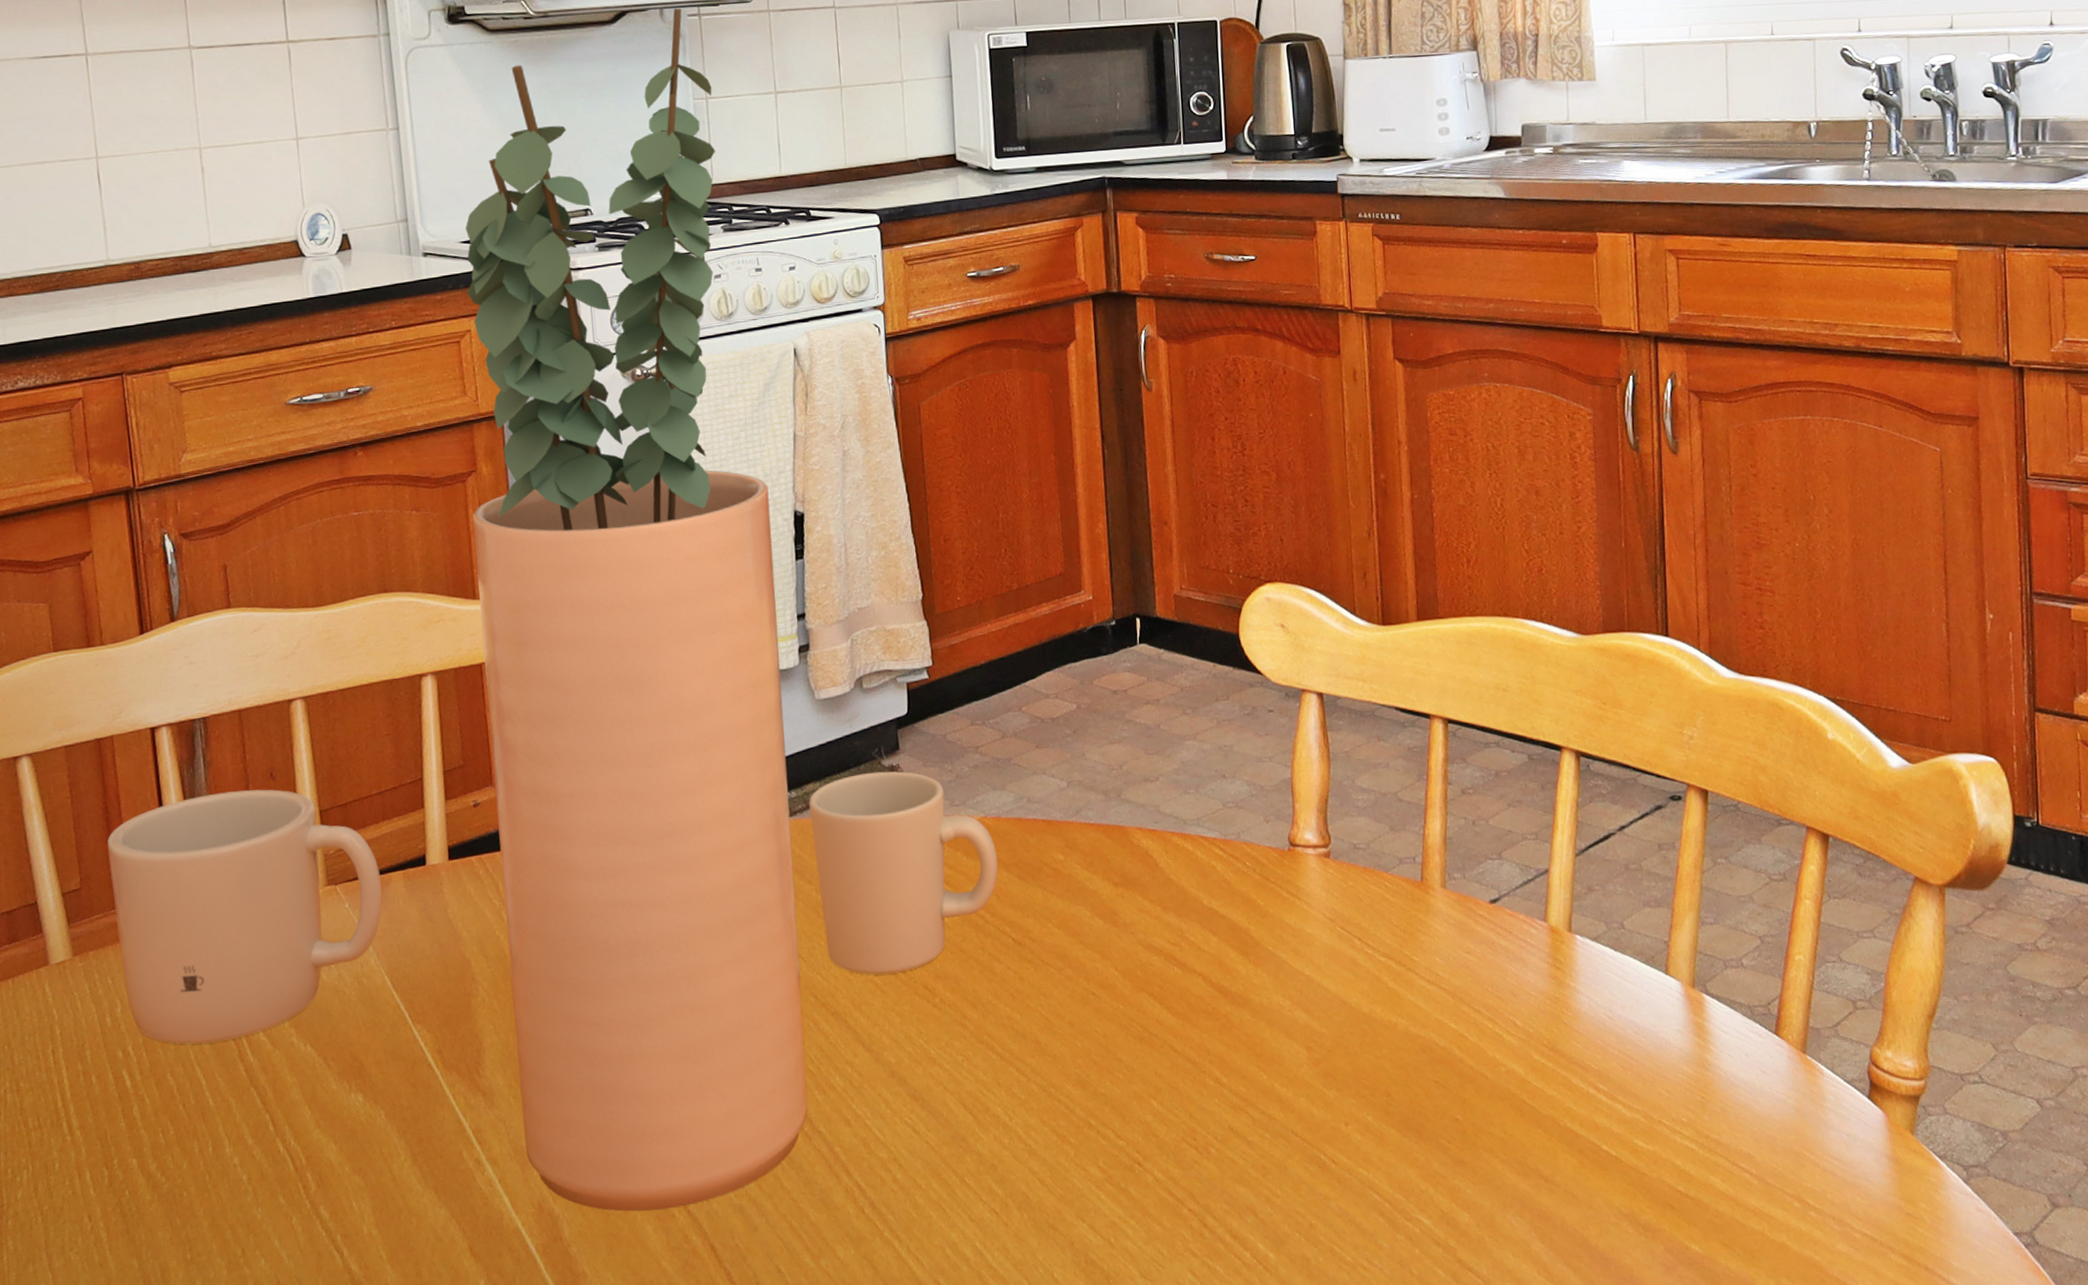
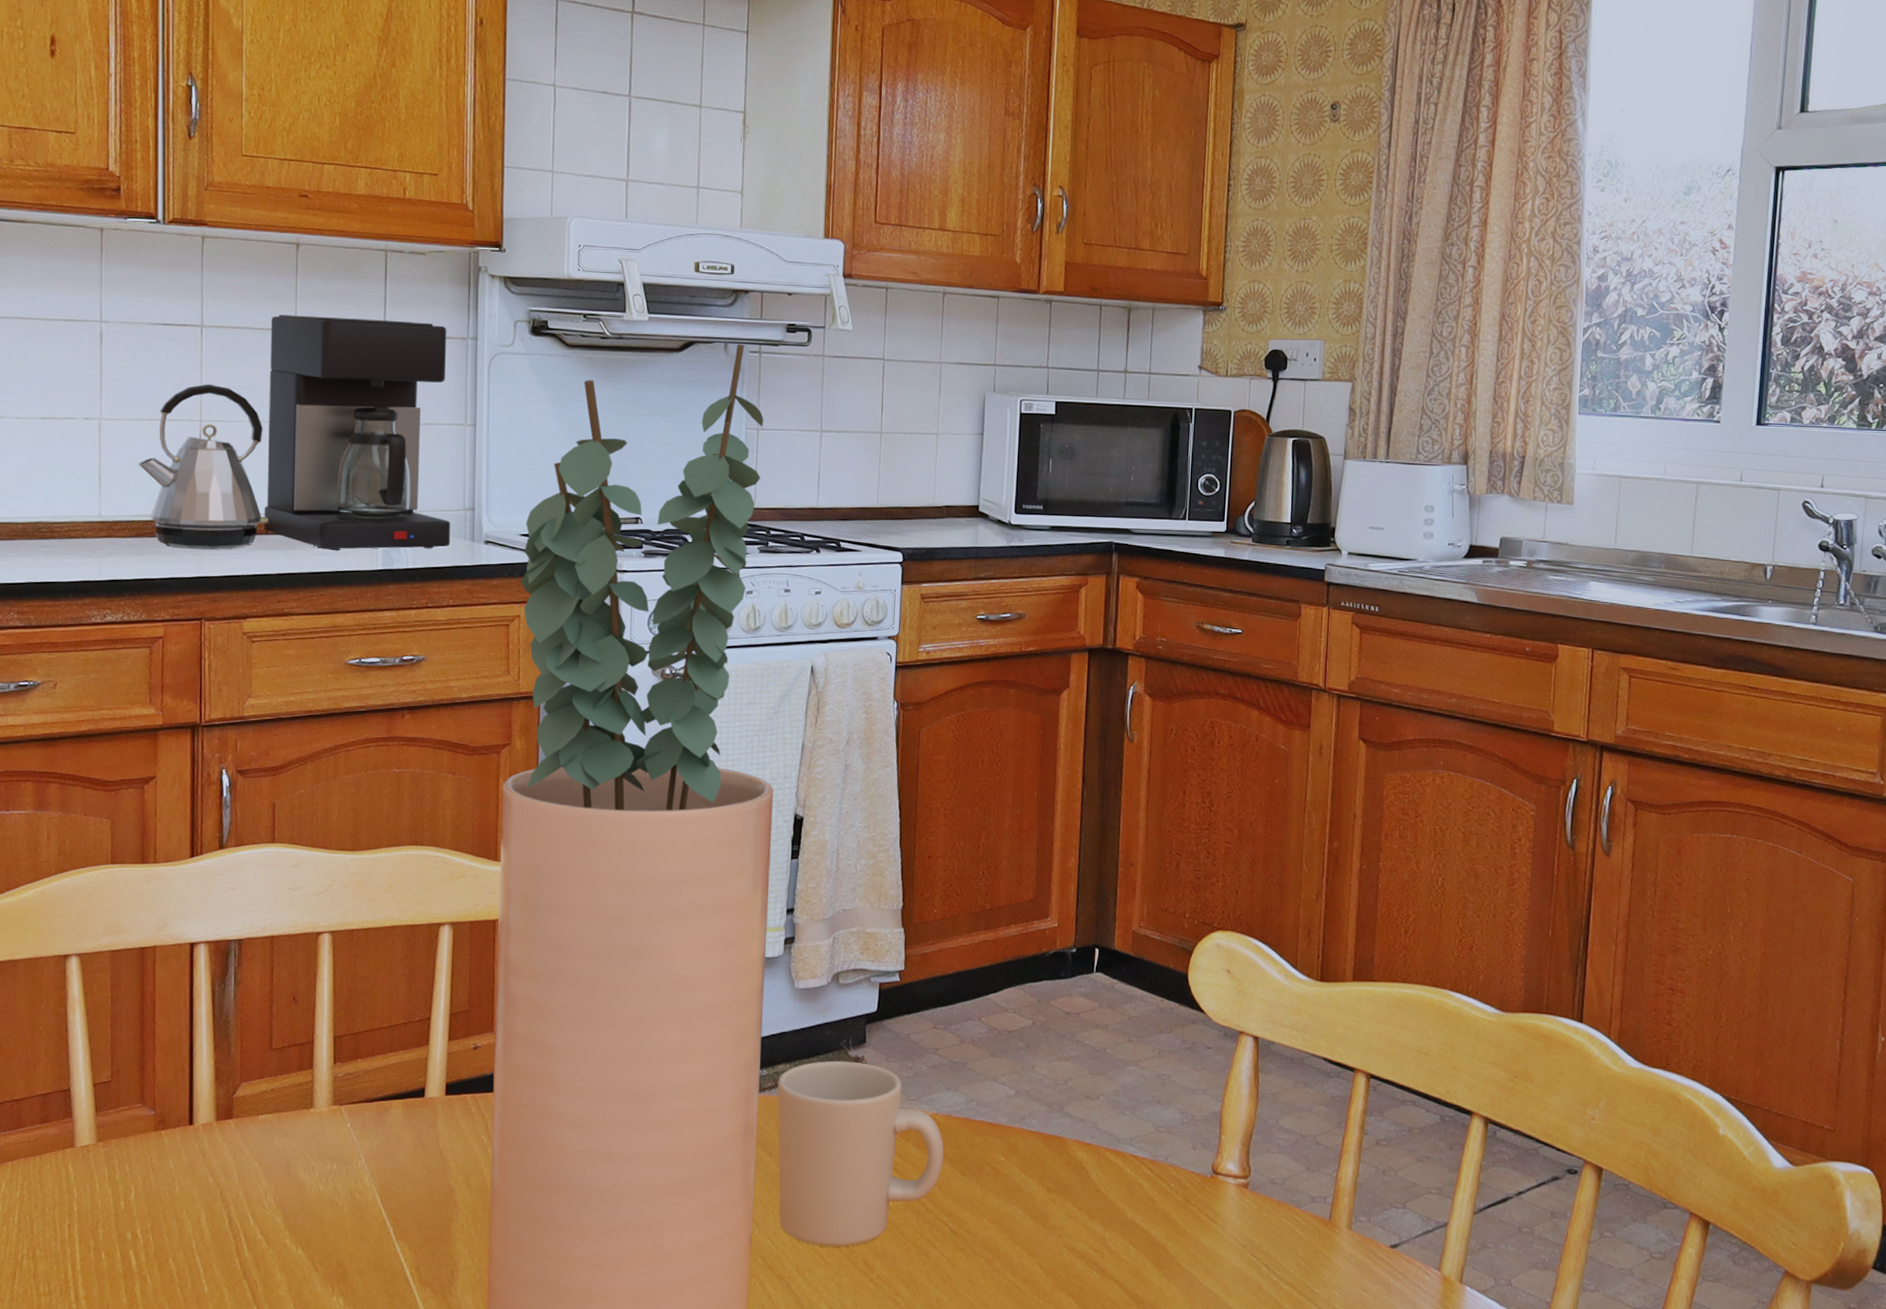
kettle: none [34,116,185,300] -> present [139,384,269,550]
mug: present [107,789,383,1045] -> none [139,1009,383,1235]
coffee maker: none [161,23,386,282] -> present [264,314,451,550]

